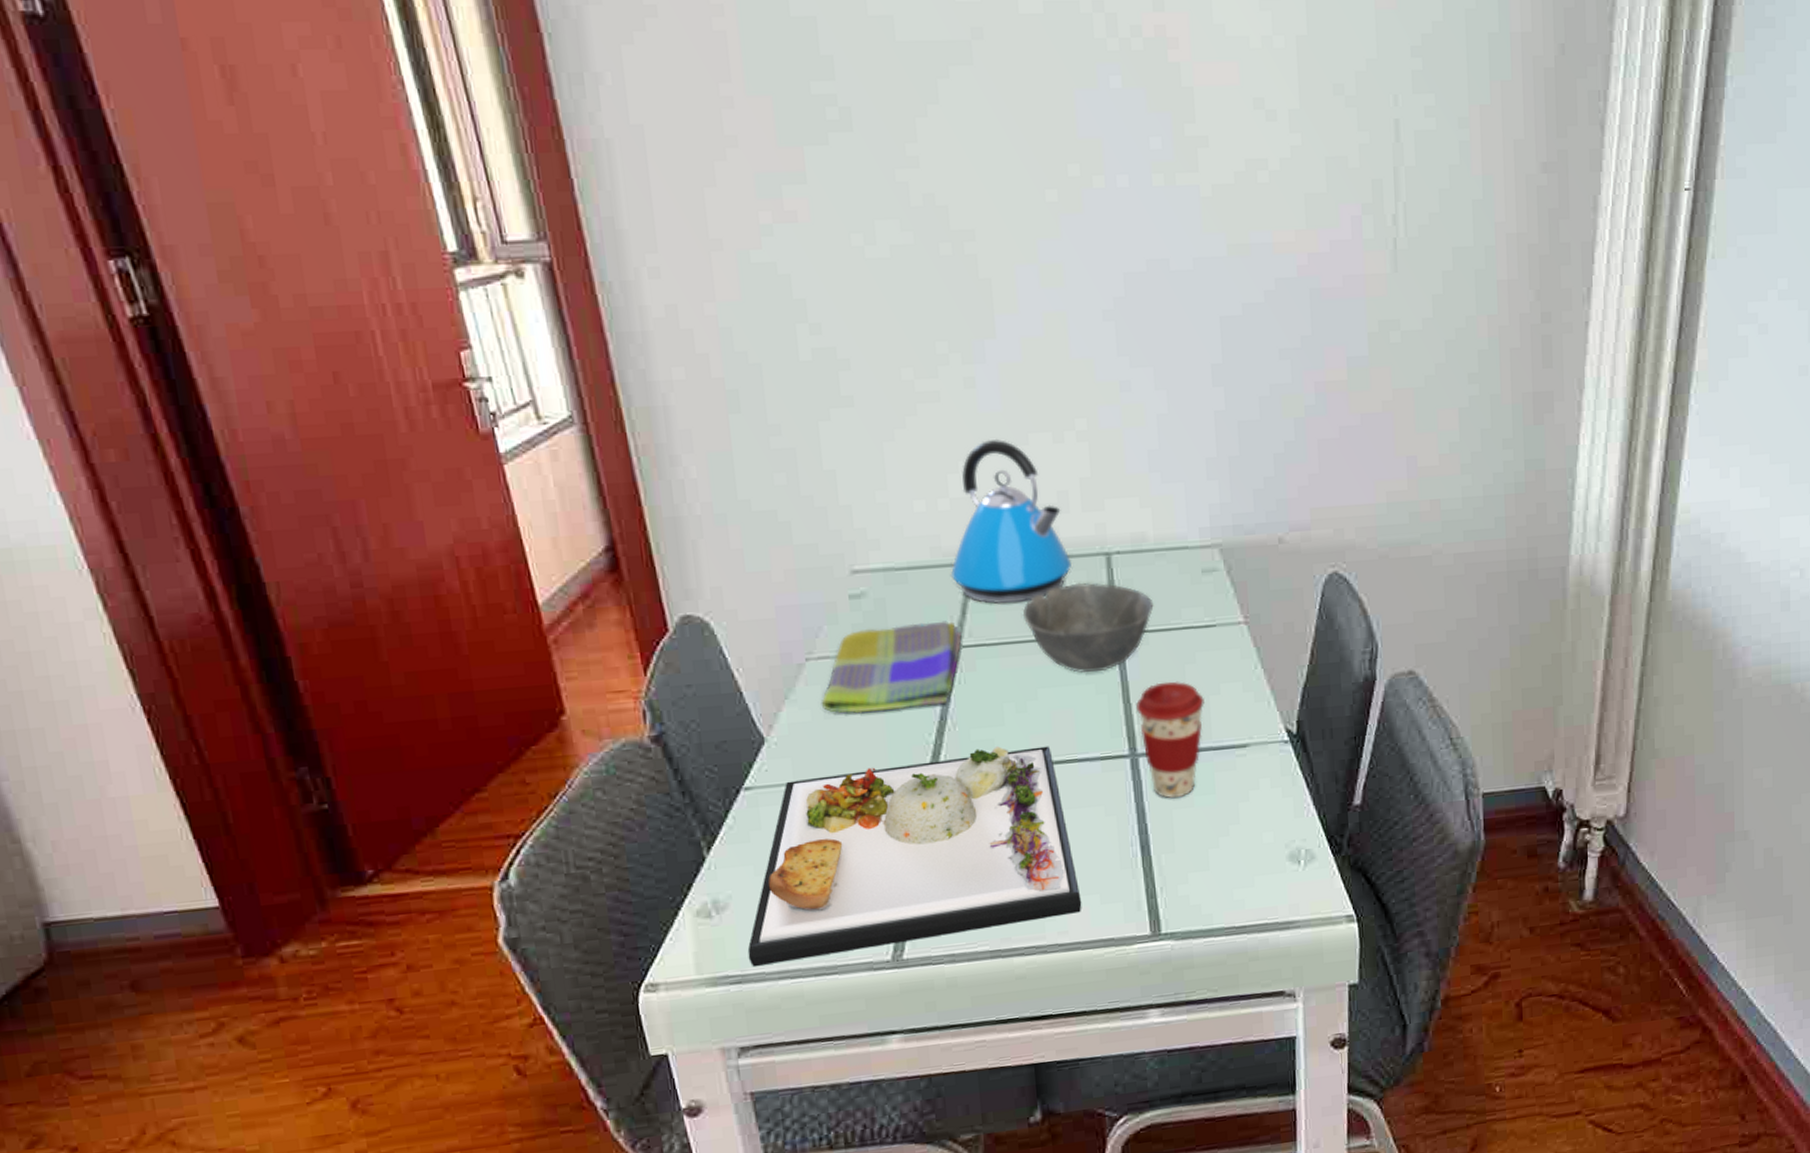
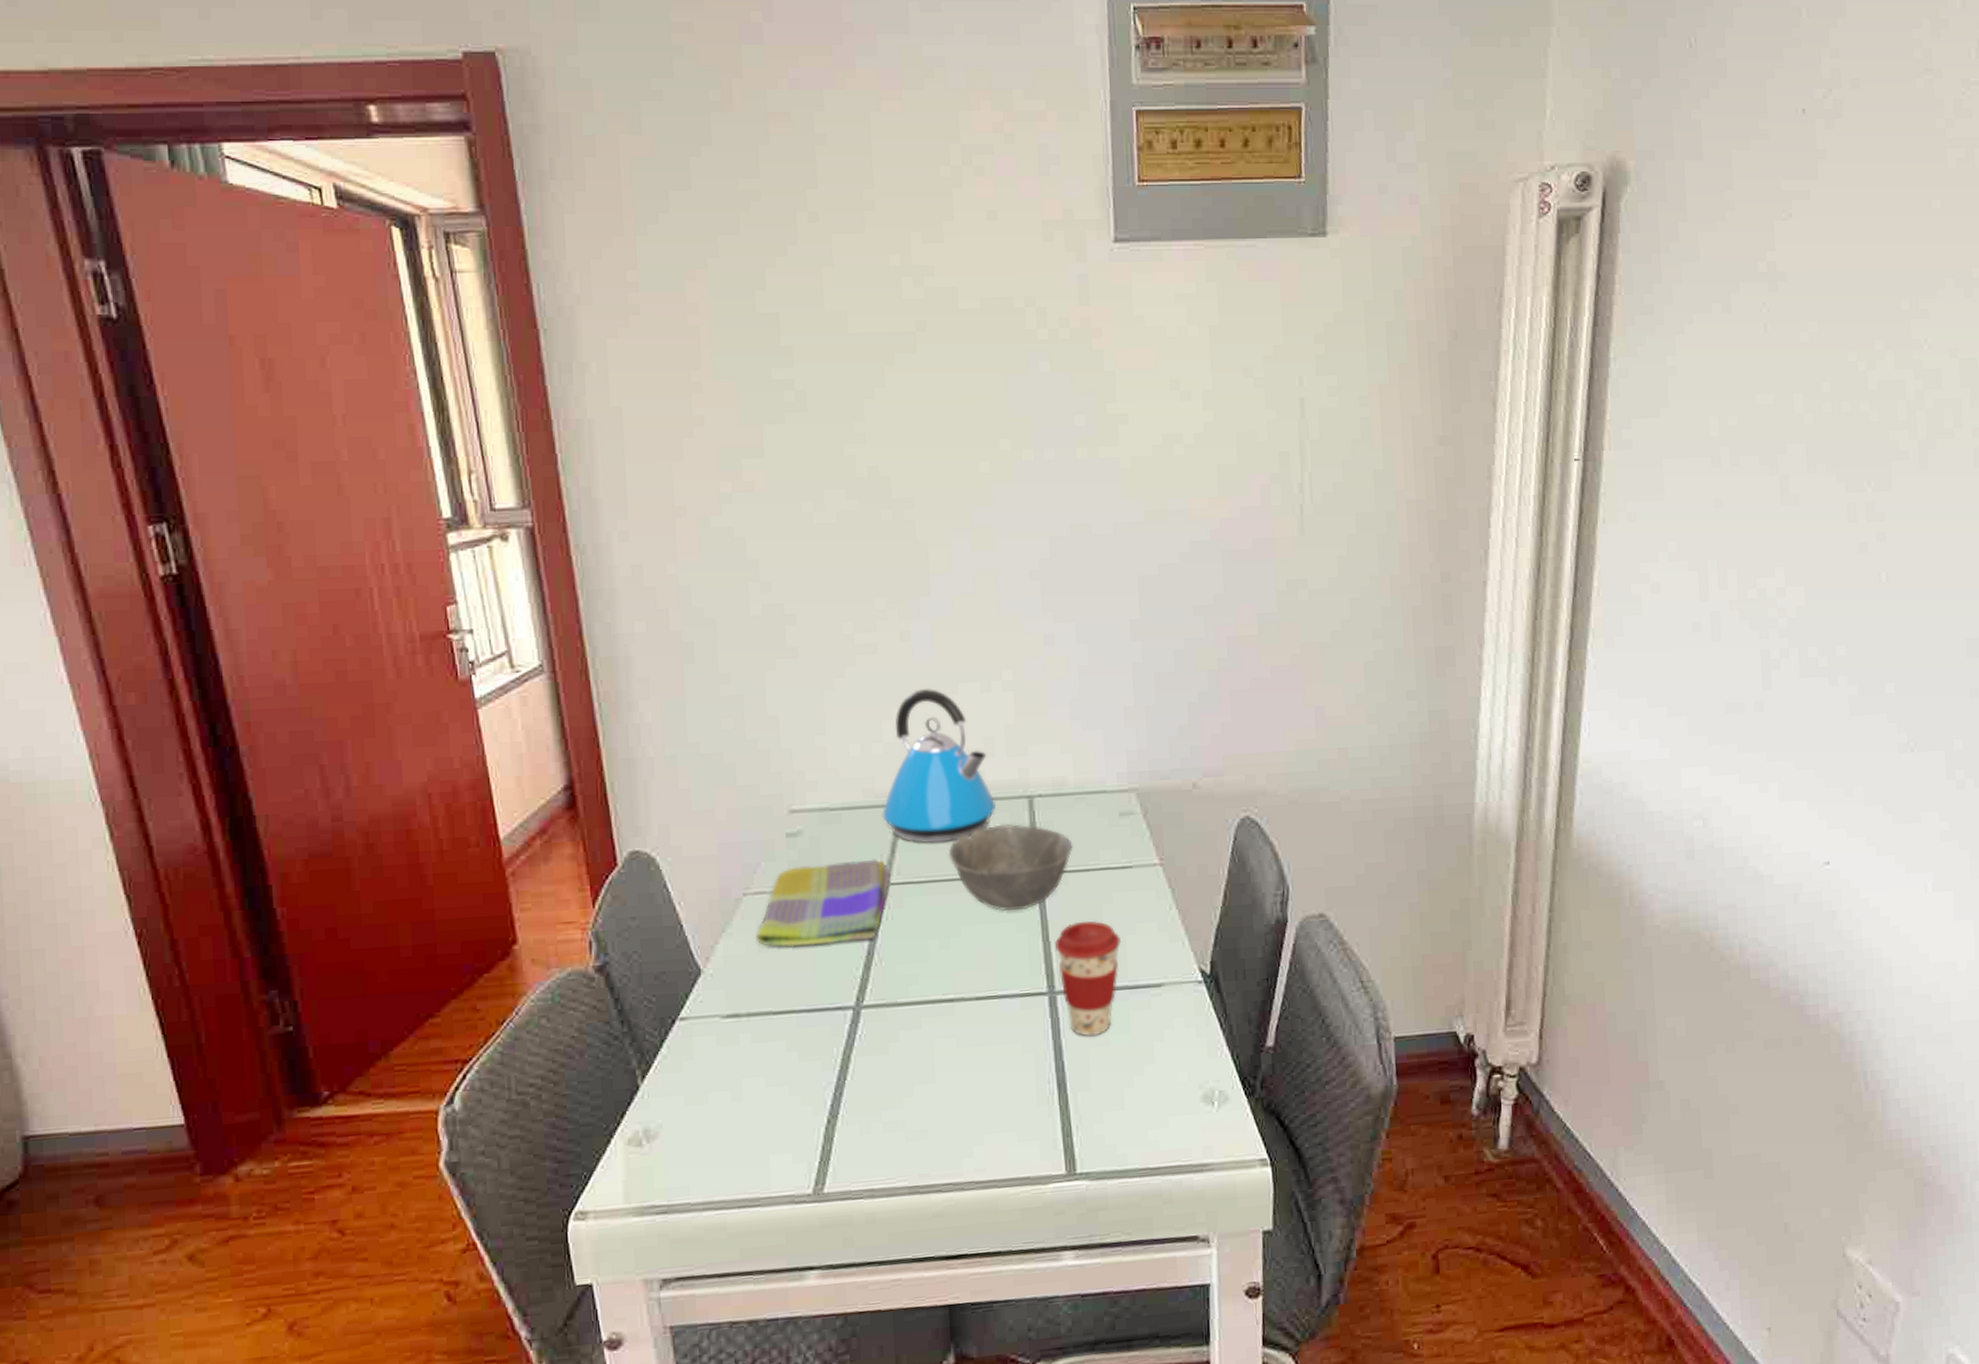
dinner plate: present [747,745,1082,967] -> none [674,981,999,1198]

